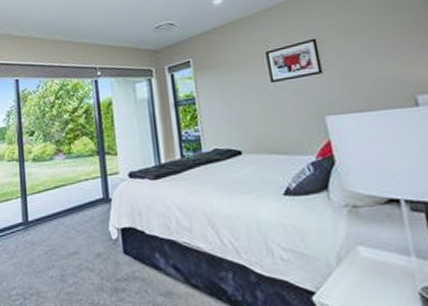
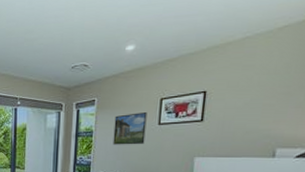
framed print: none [217,69,261,112] -> present [113,112,147,145]

